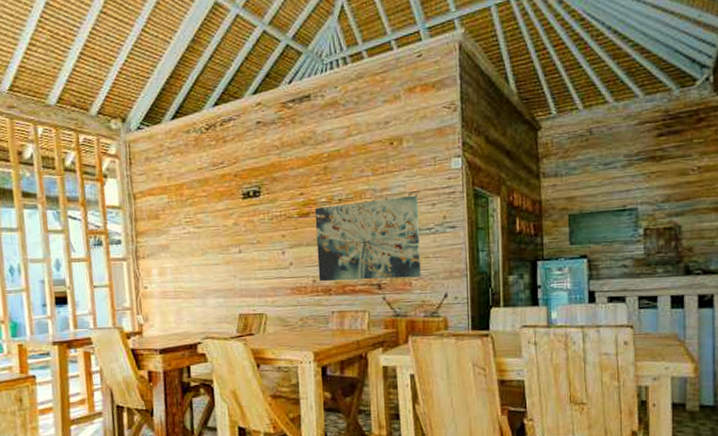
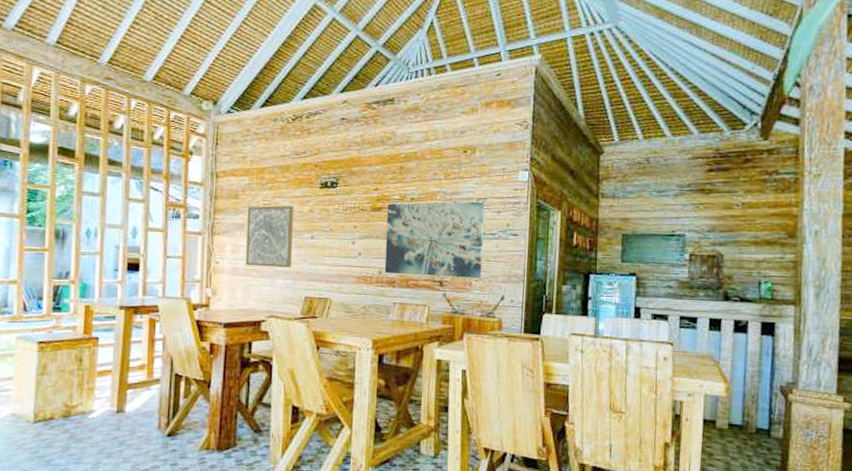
wall art: none [170,221,222,288] -> present [246,205,294,268]

